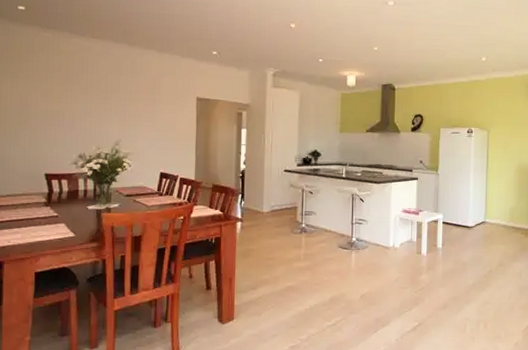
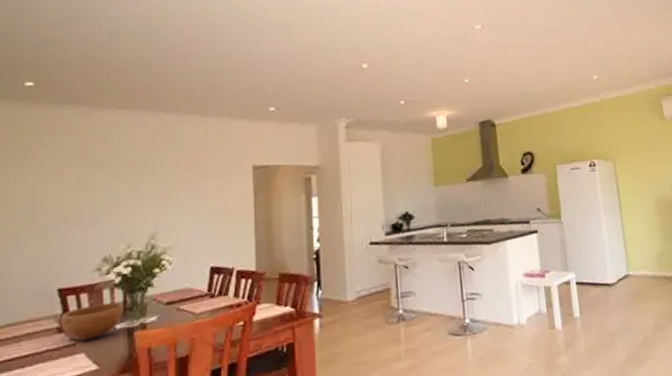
bowl: none [47,189,94,214] -> present [60,302,124,341]

